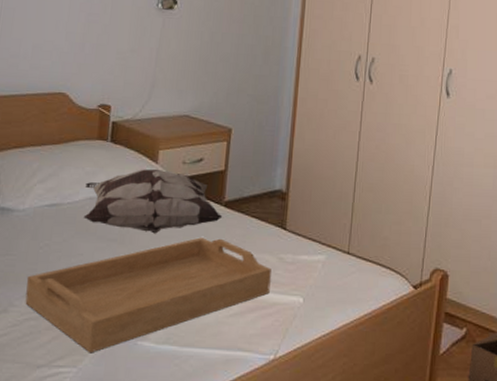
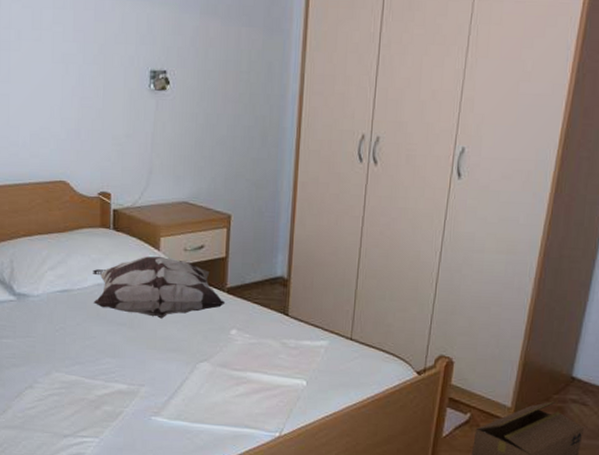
serving tray: present [25,237,271,353] -> none [47,322,275,426]

